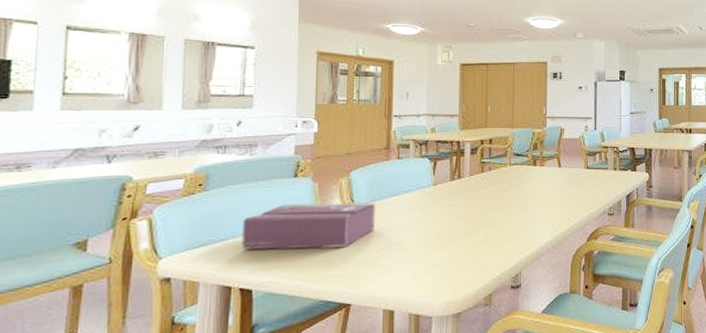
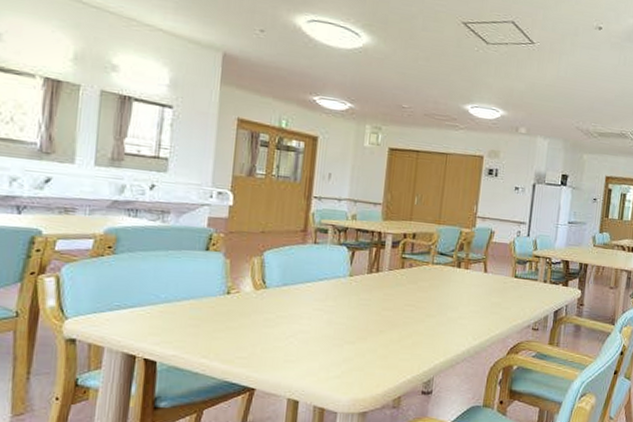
tissue box: present [241,202,375,250] -> none [148,277,288,330]

